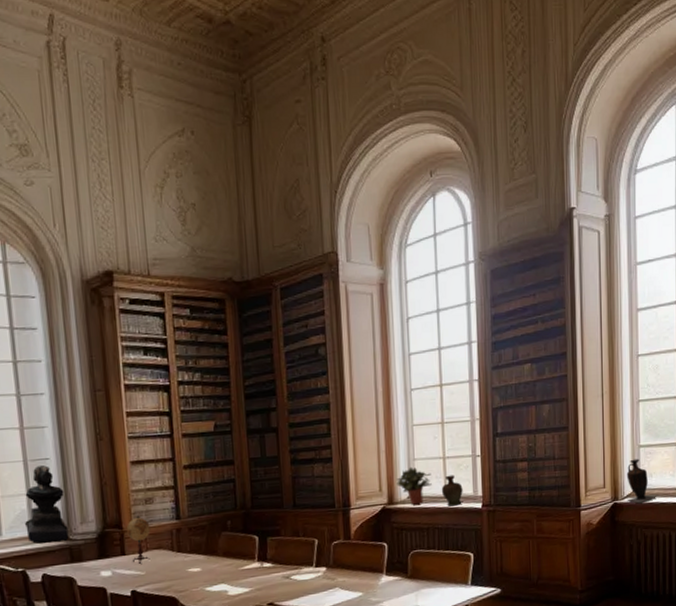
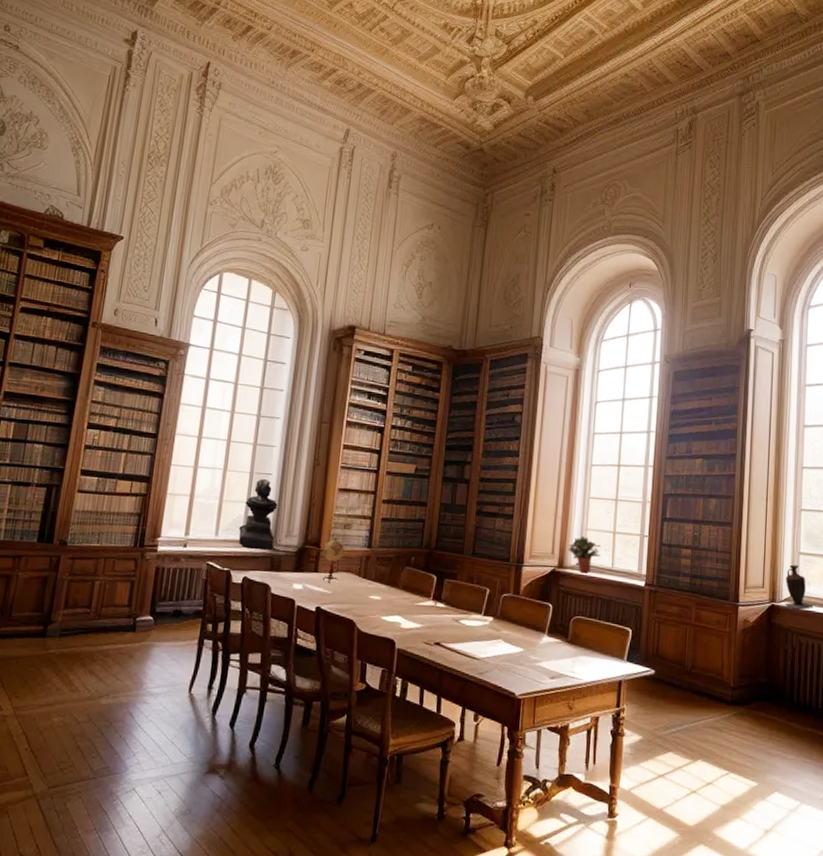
decorative vase: present [441,474,463,507] -> none [608,549,629,580]

